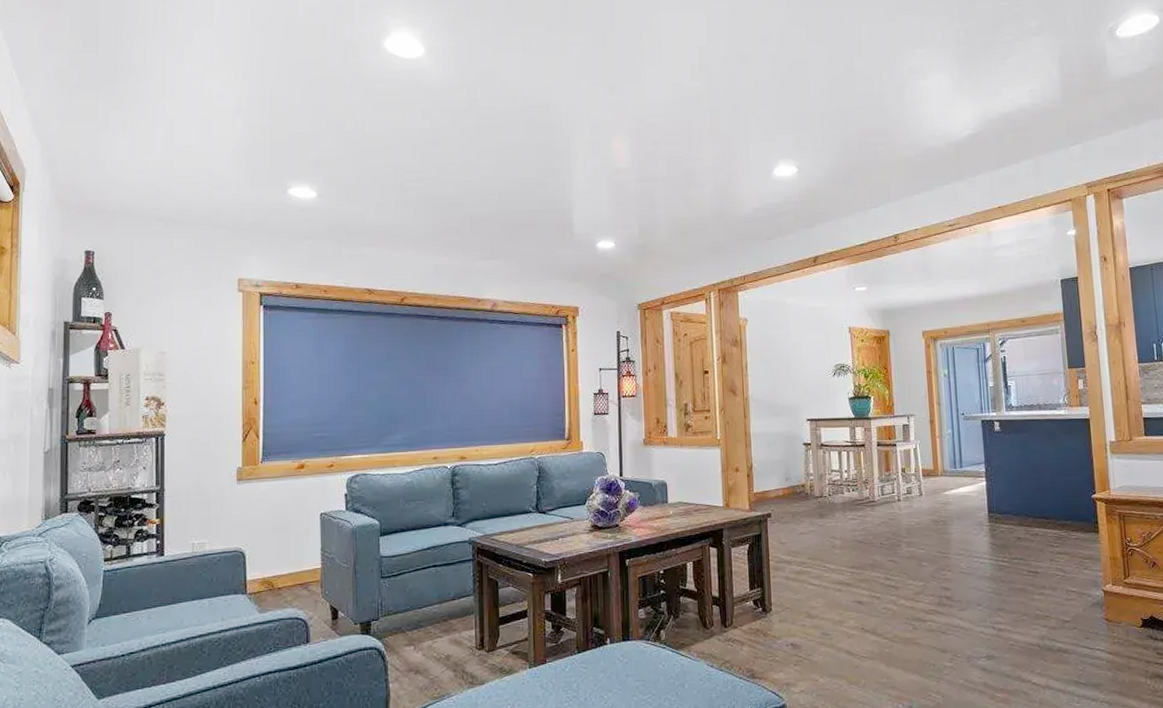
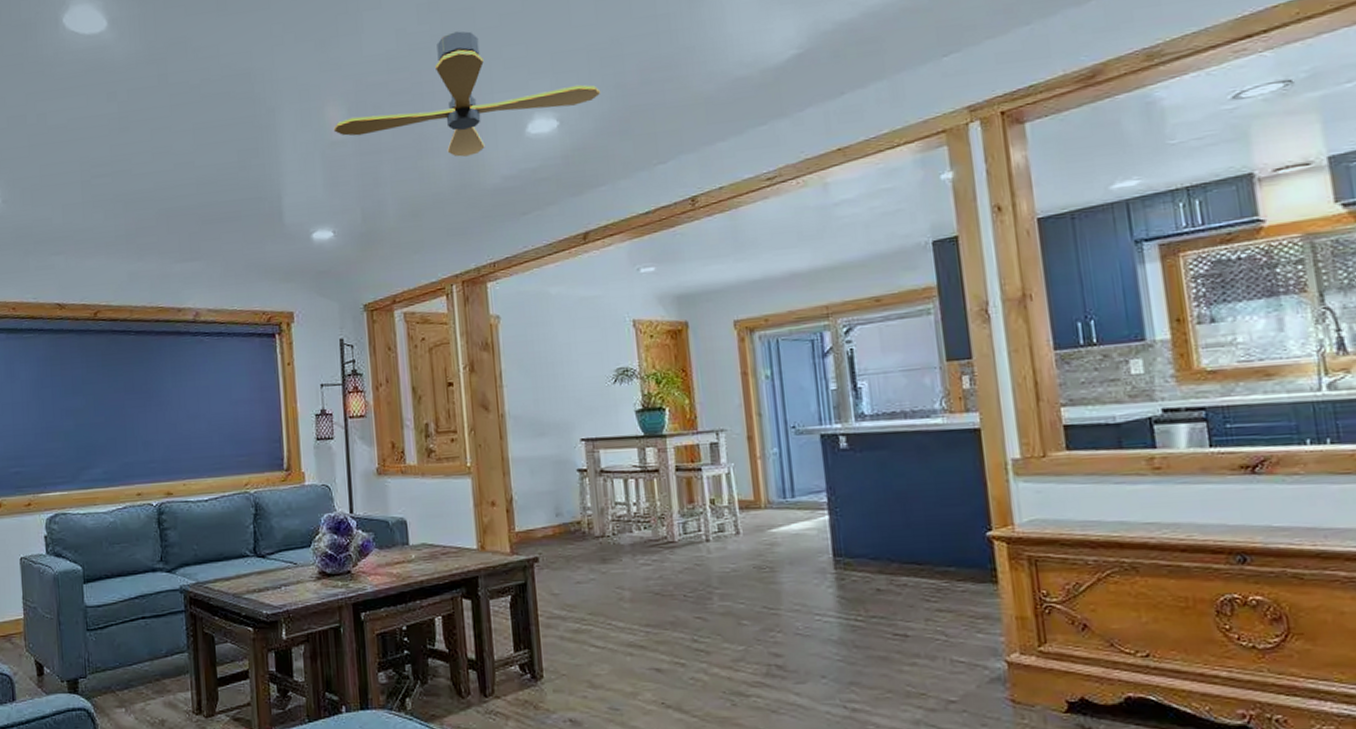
ceiling fan: none [618,90,831,190] -> present [333,31,601,157]

